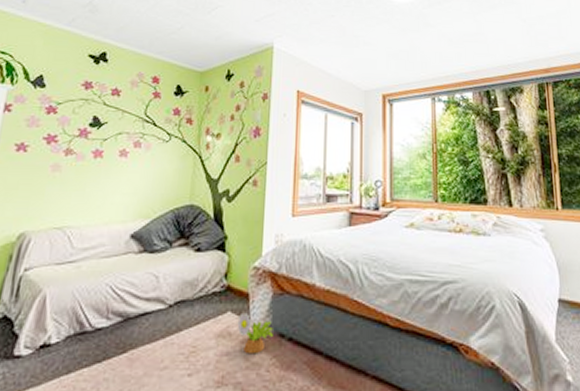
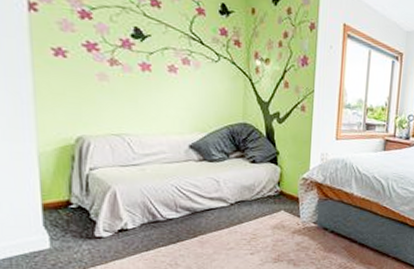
decorative plant: present [237,312,273,355] -> none [289,211,319,241]

